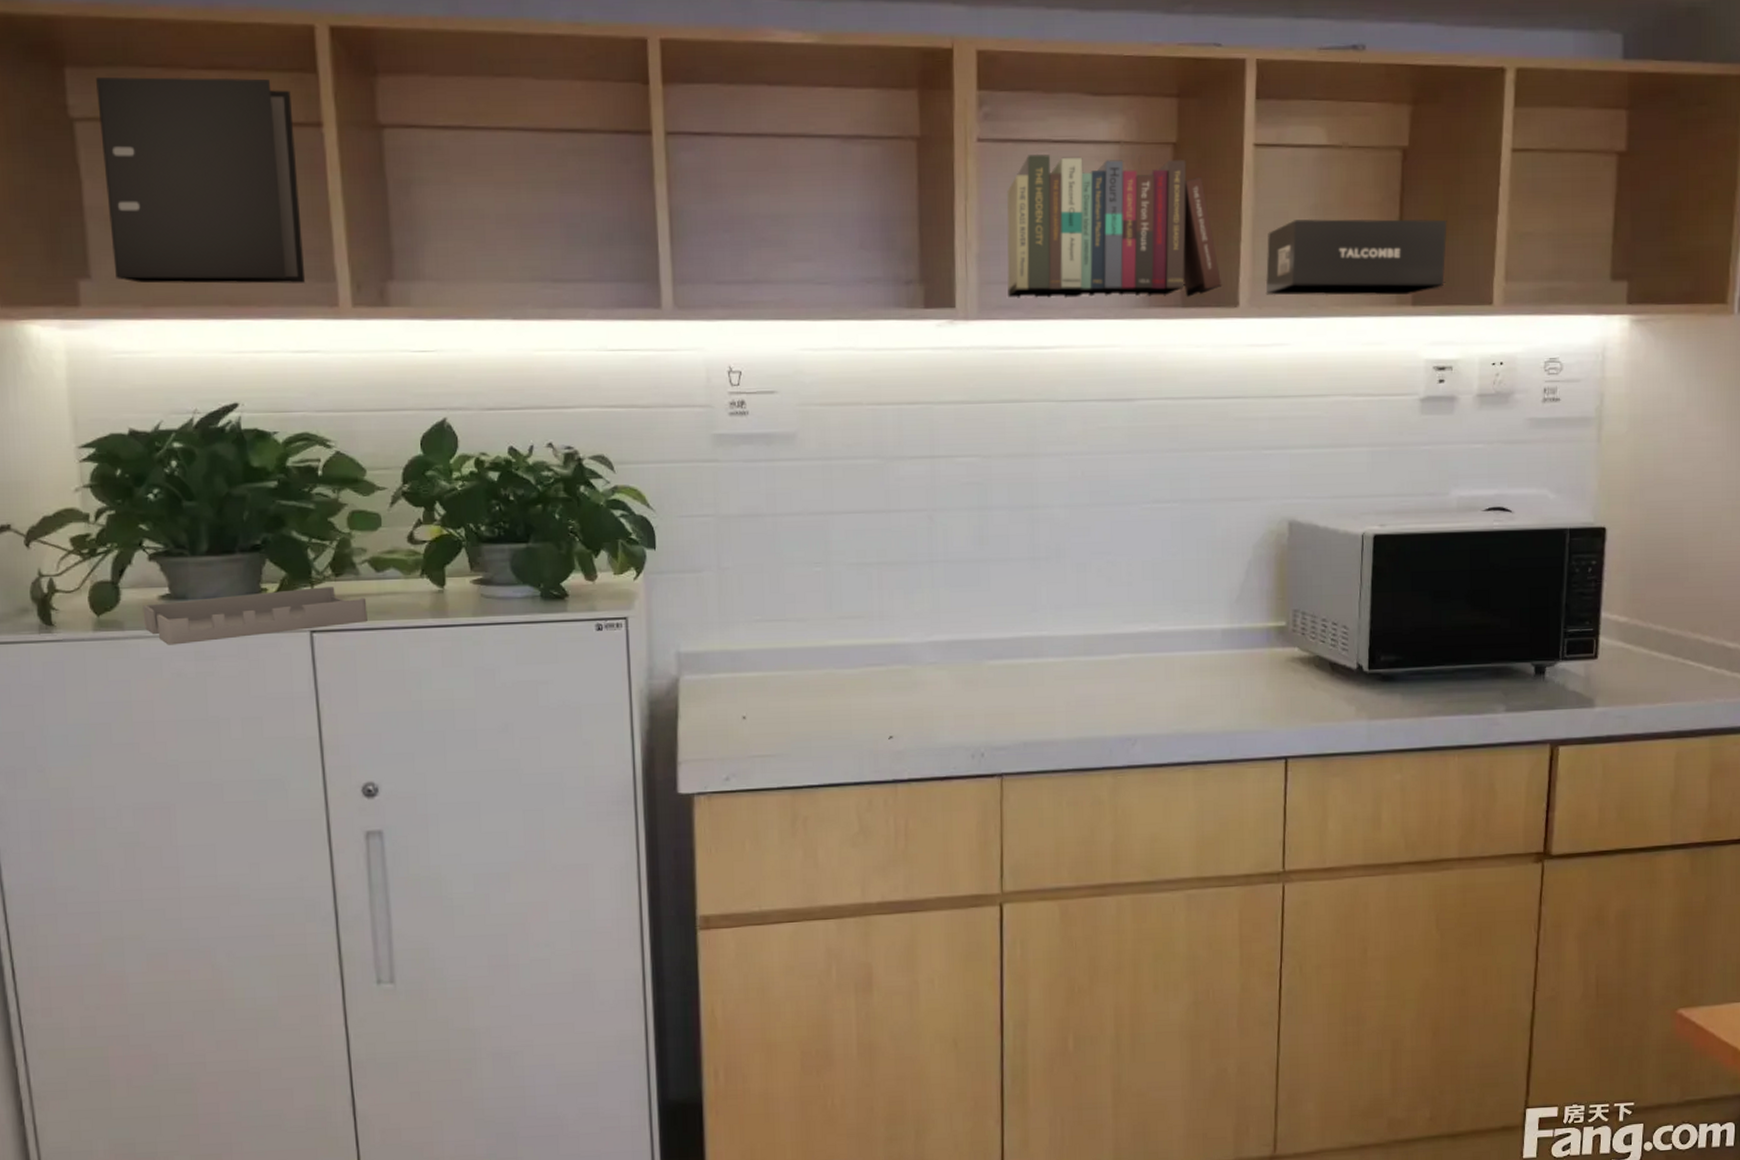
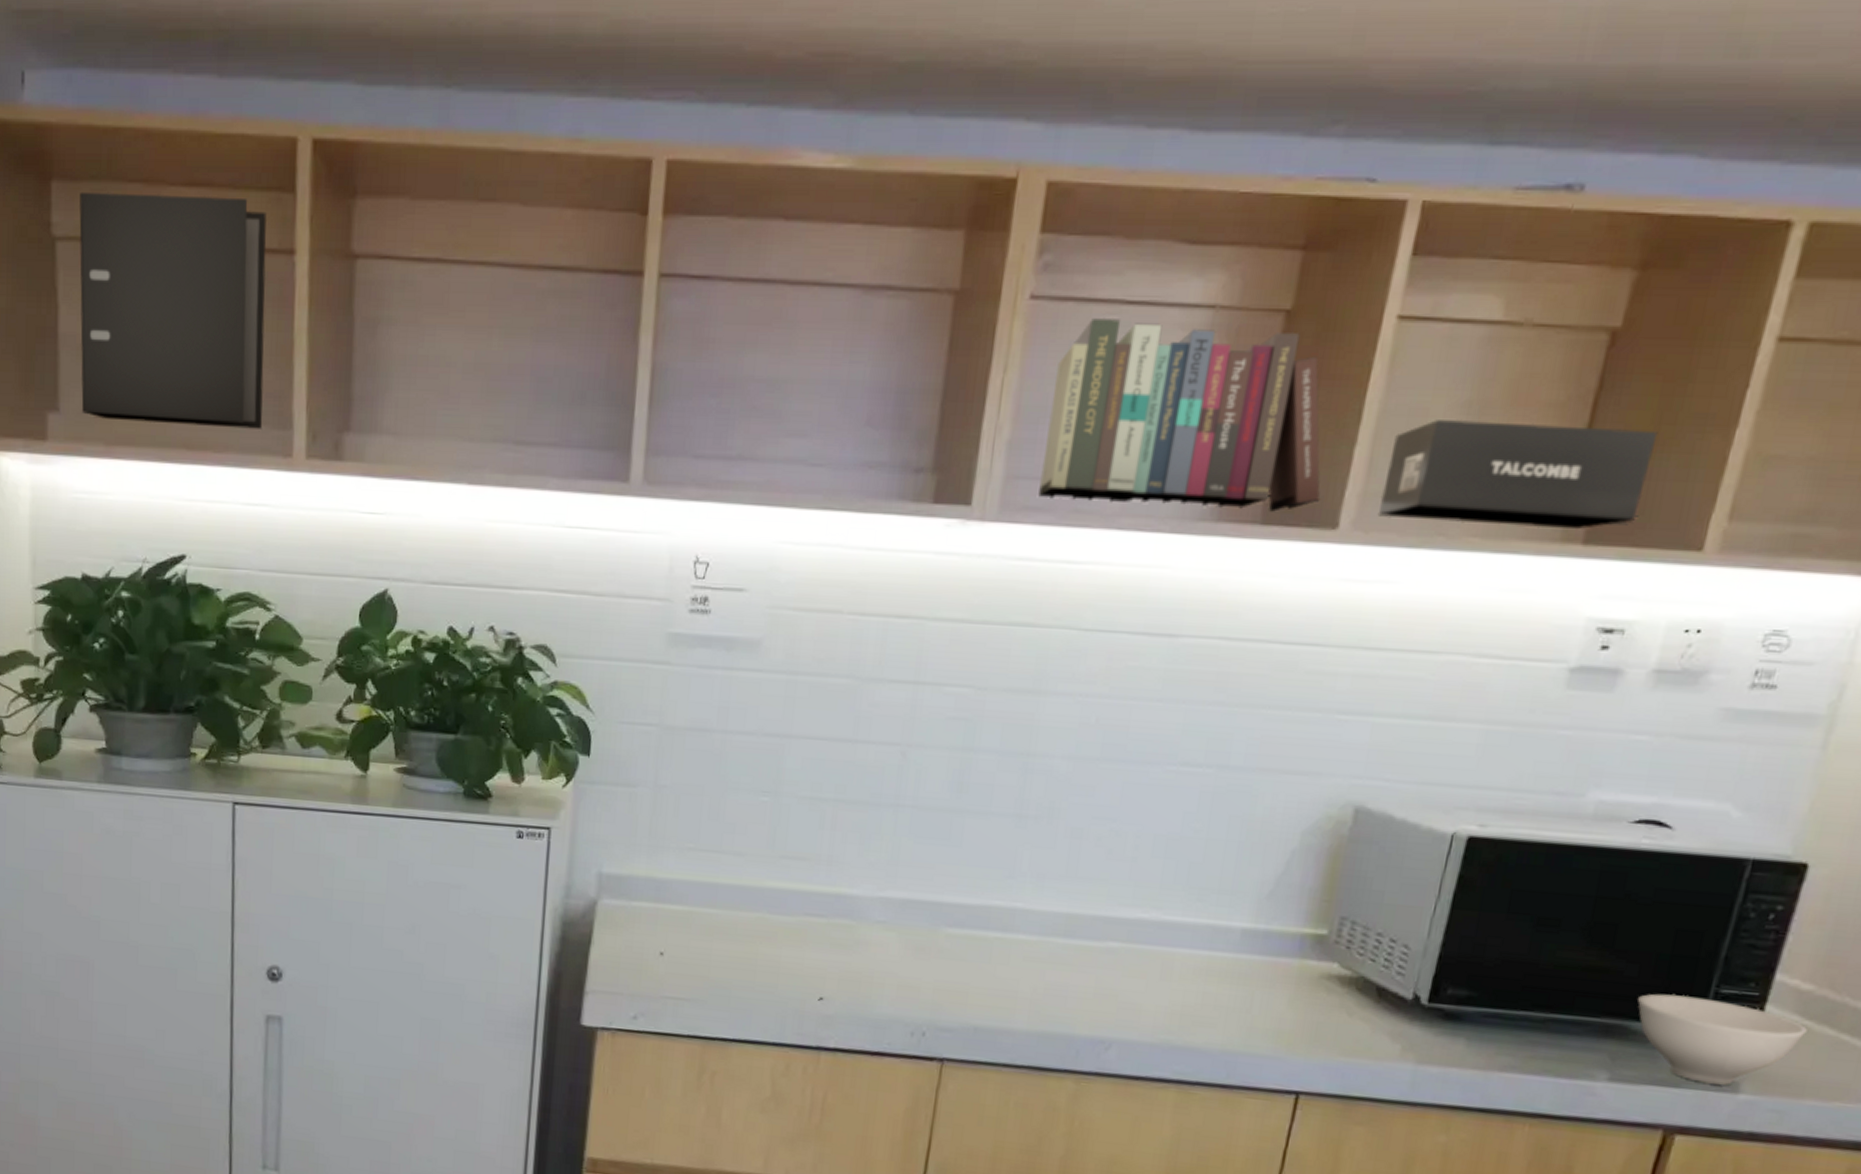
desk organizer: present [143,587,368,645] -> none [80,756,290,801]
bowl: none [1514,637,1629,703] -> present [1637,993,1807,1085]

